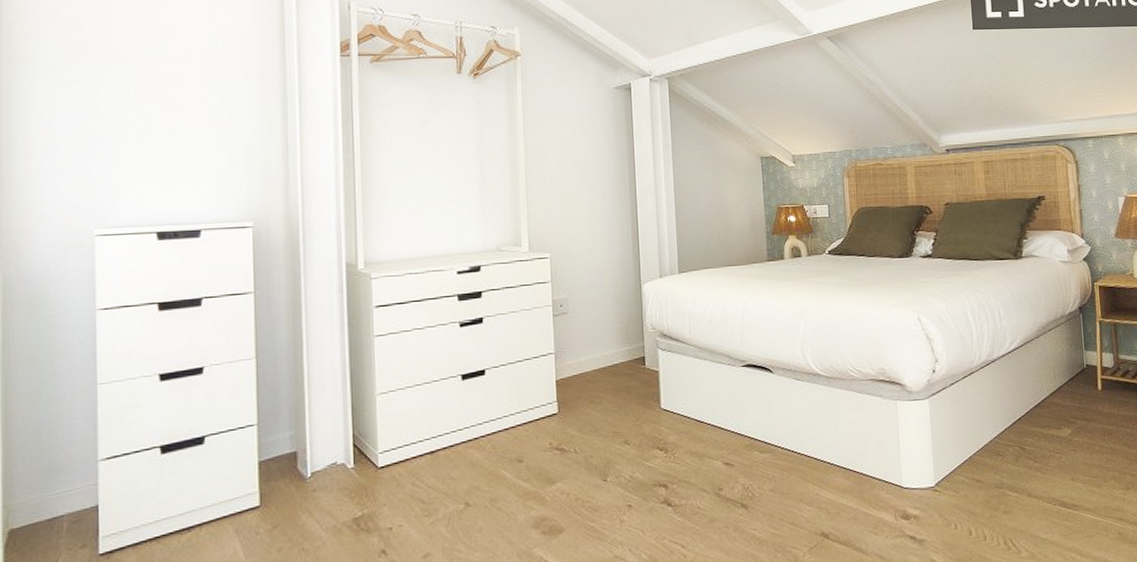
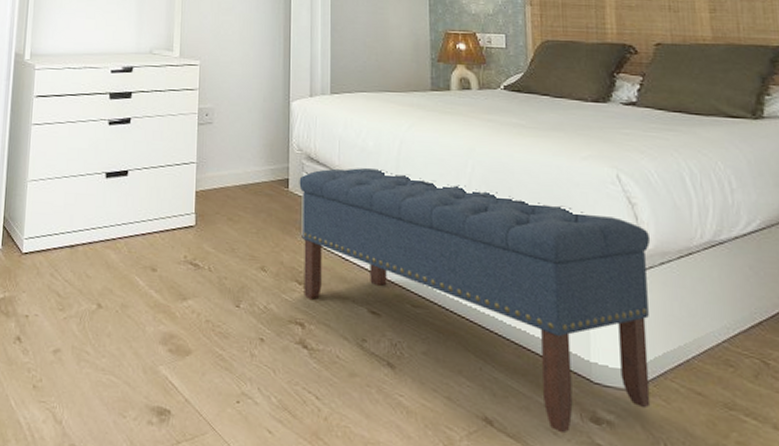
bench: none [654,337,945,533] -> present [299,168,651,434]

